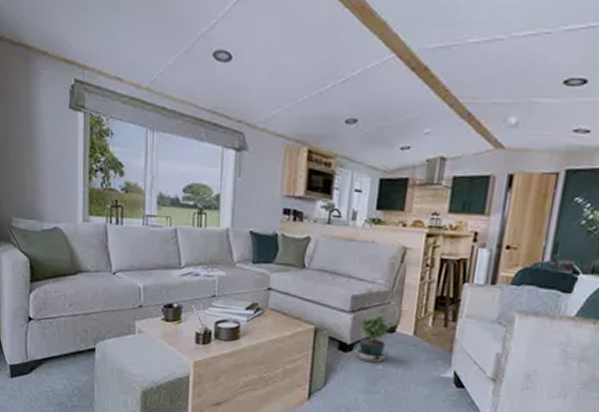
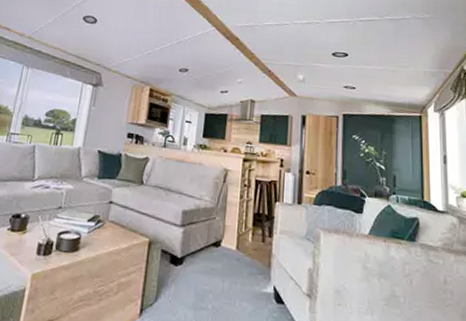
potted plant: present [354,313,391,365] -> none [184,228,217,279]

